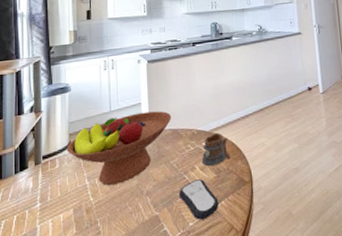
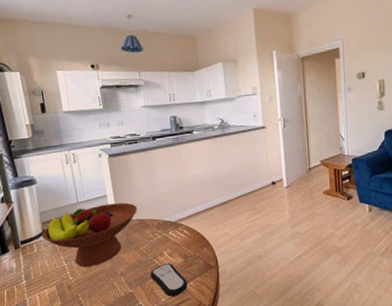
mug: present [202,133,231,167] -> none [169,223,197,253]

